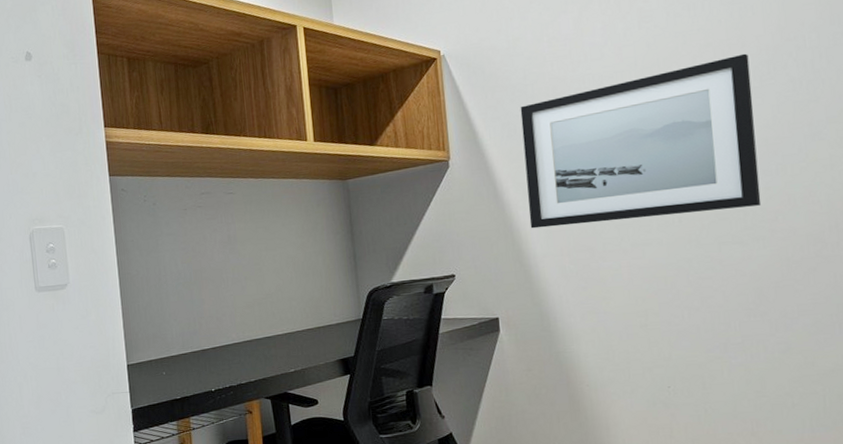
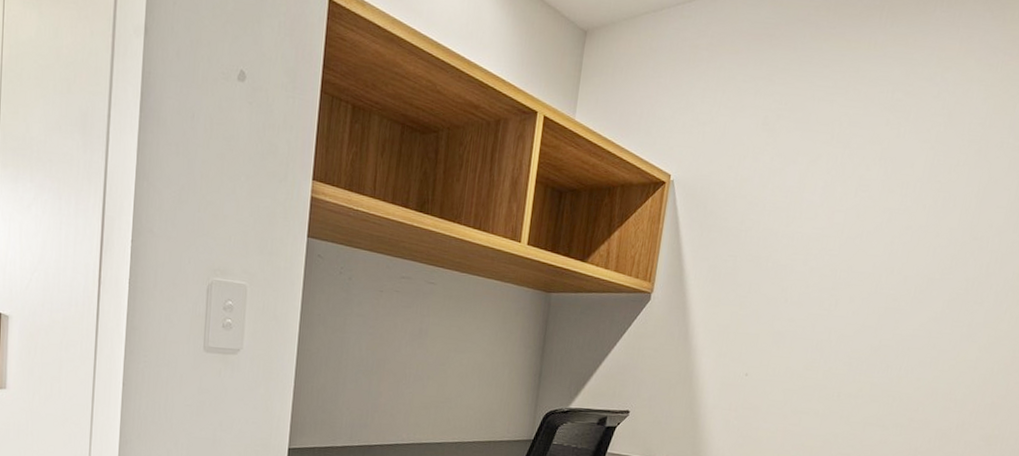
wall art: present [520,53,762,229] -> none [709,243,939,394]

